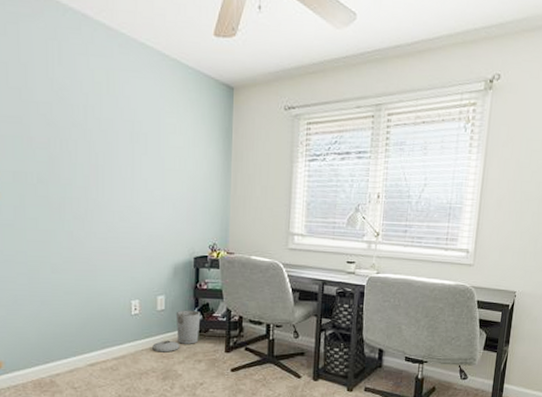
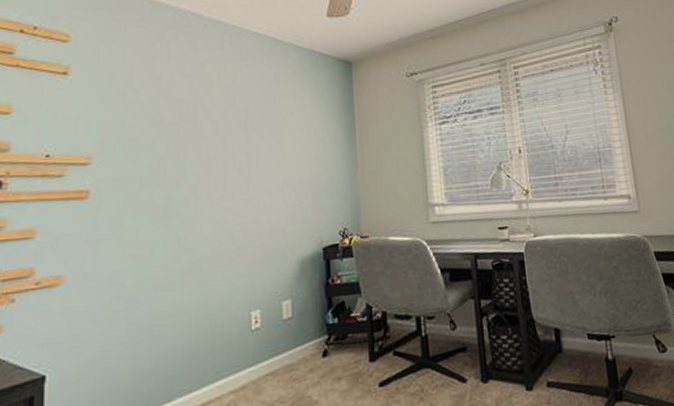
trash can: present [152,310,201,353] -> none [279,312,336,375]

